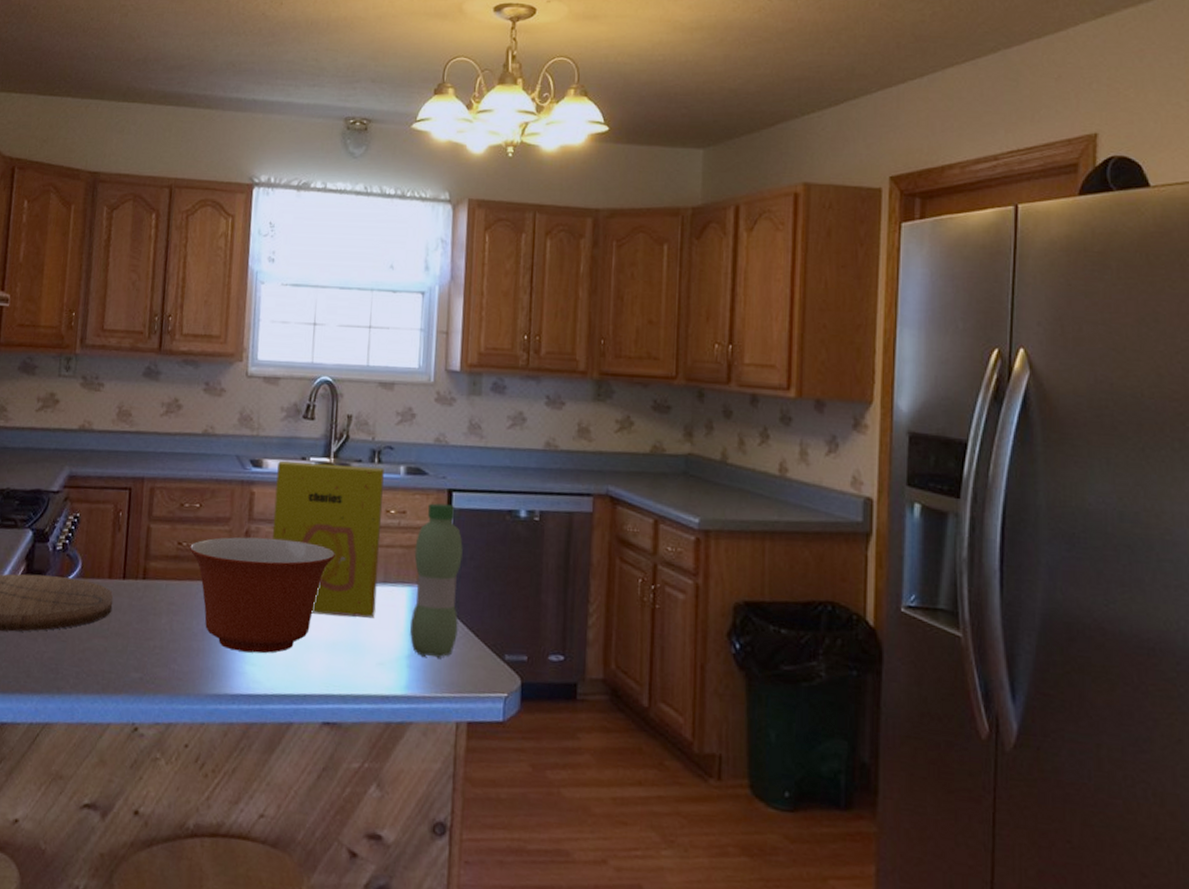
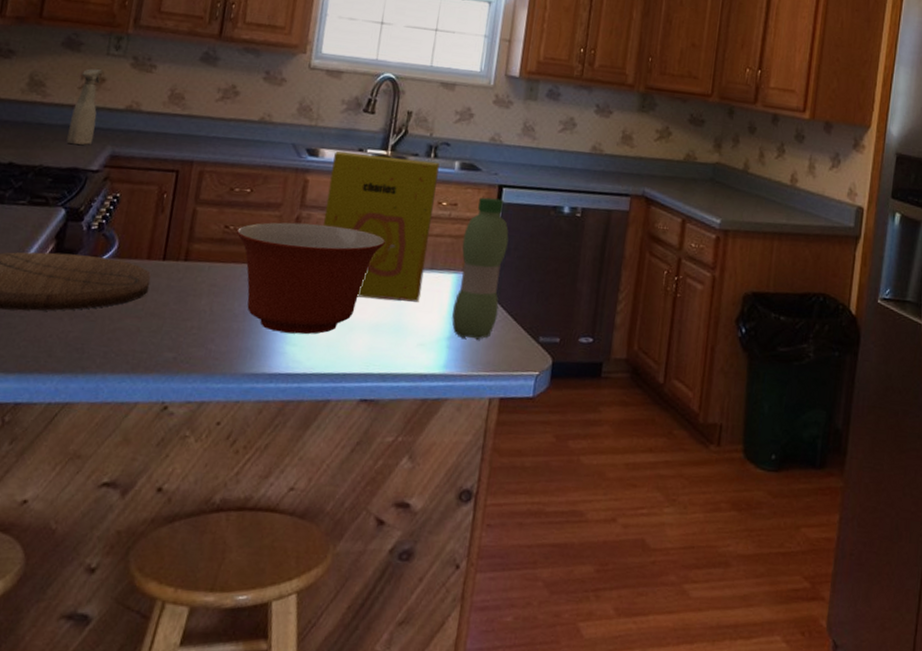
spray bottle: none [29,391,56,467] -> present [66,68,103,146]

